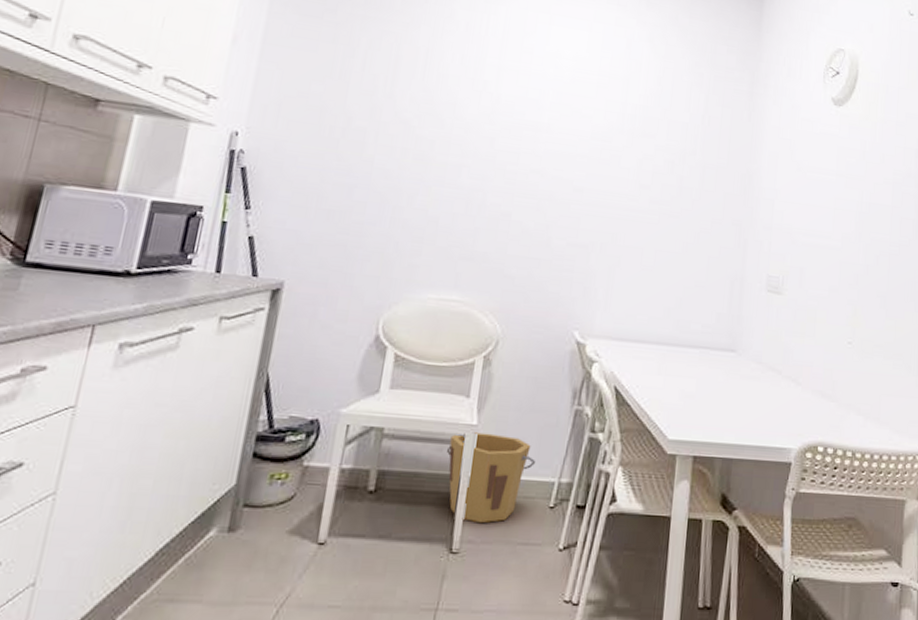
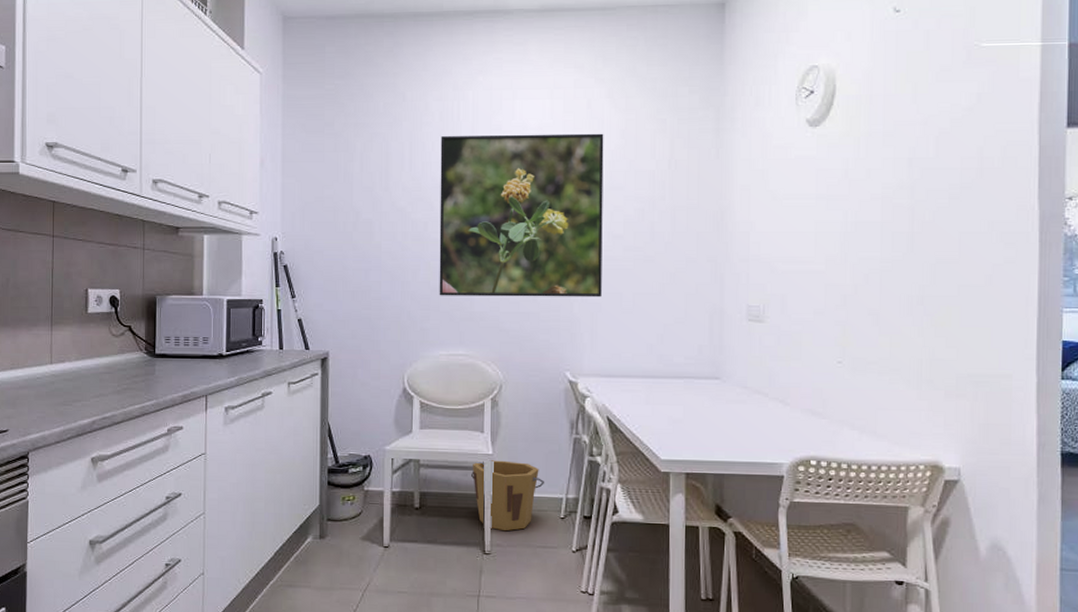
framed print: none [437,49,641,250] -> present [439,133,604,297]

